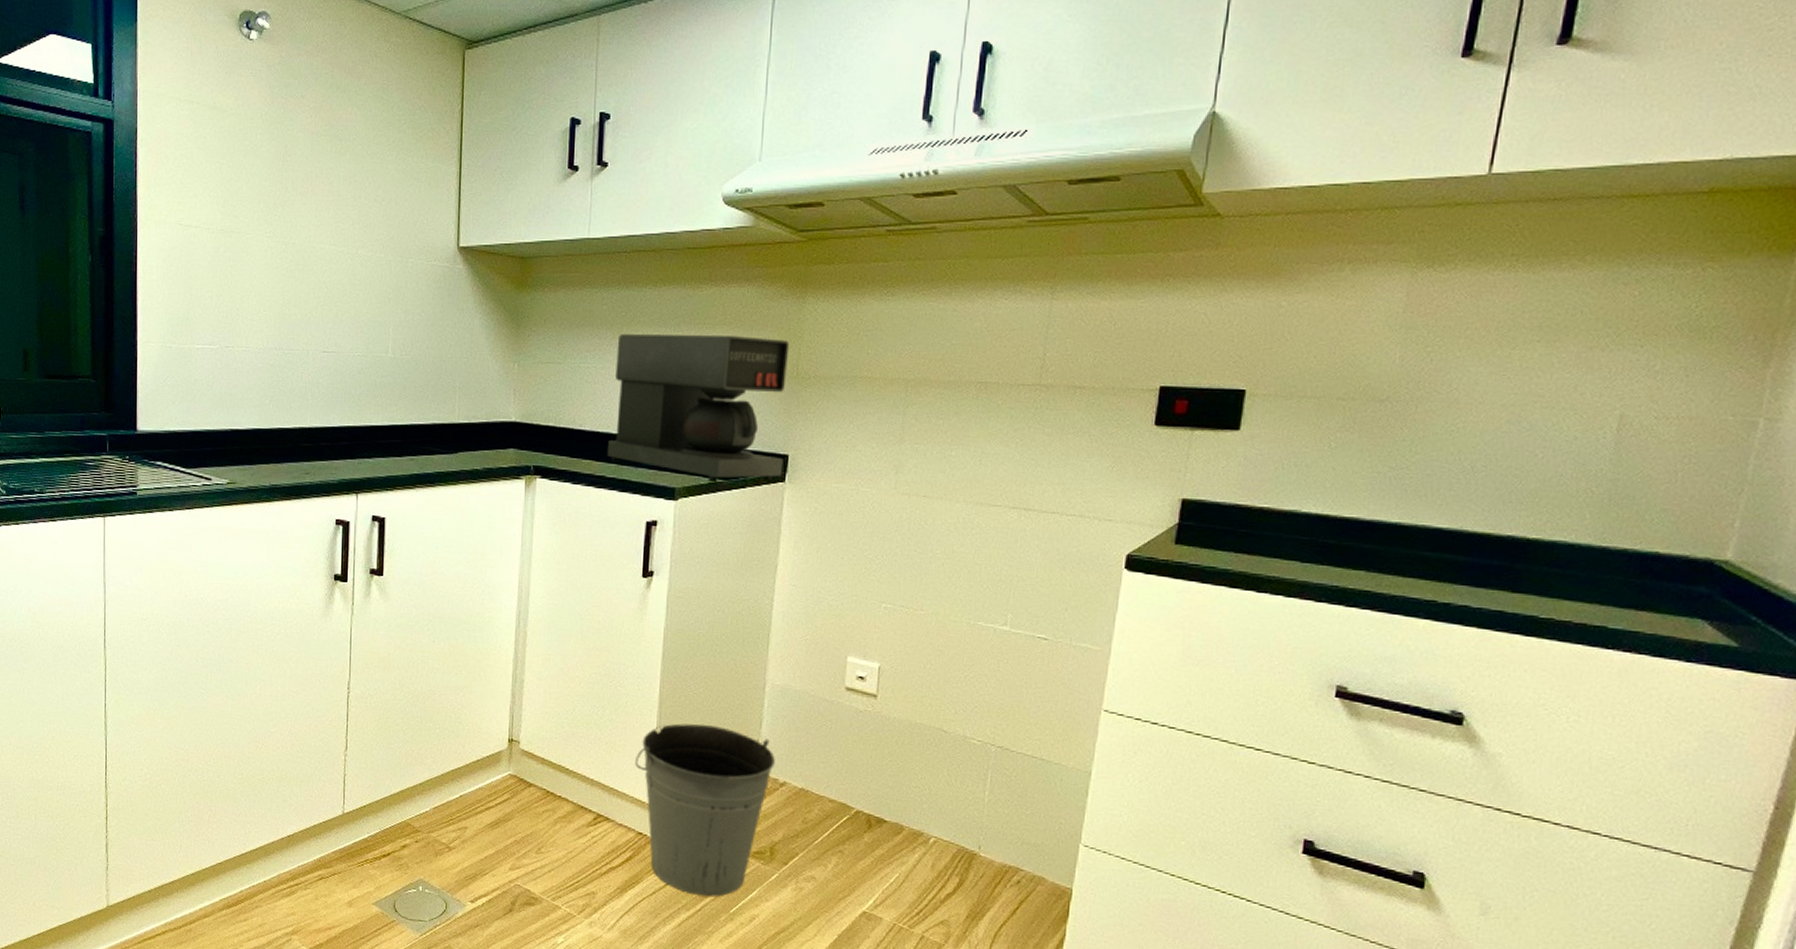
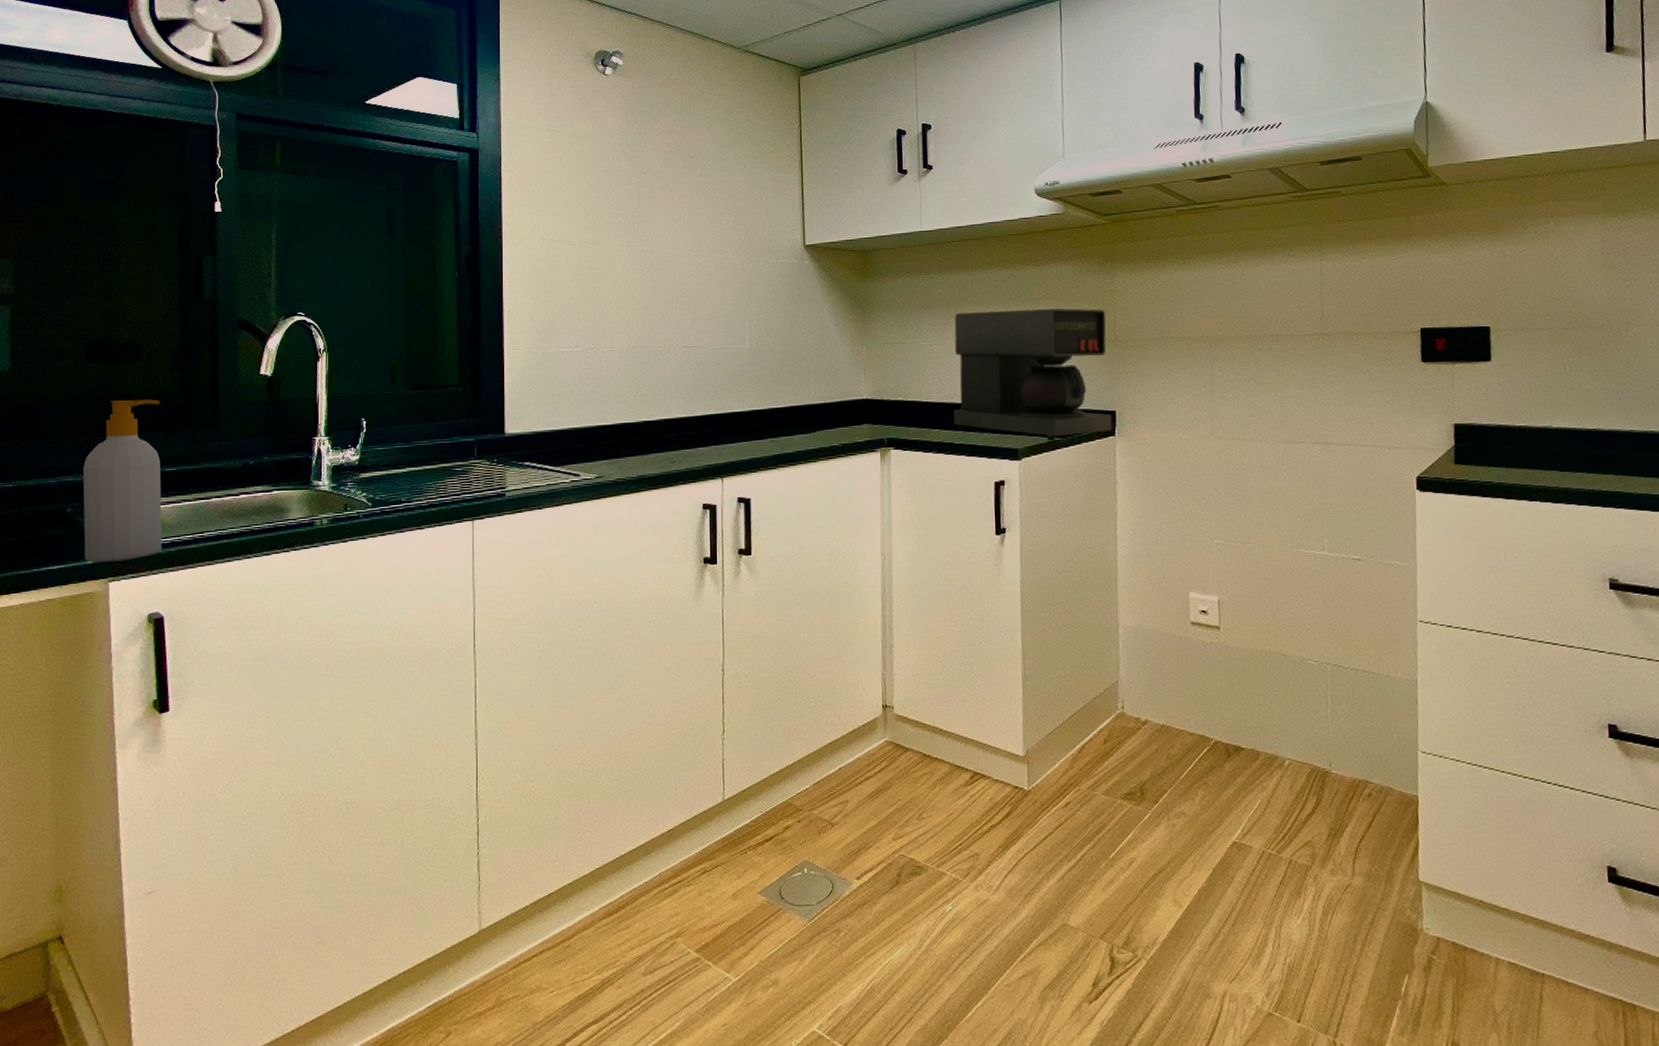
bucket: present [635,723,775,896] -> none [1005,671,1135,844]

